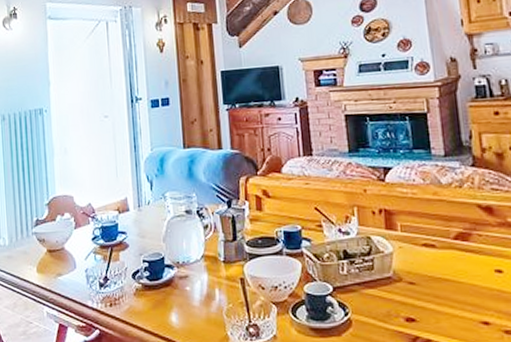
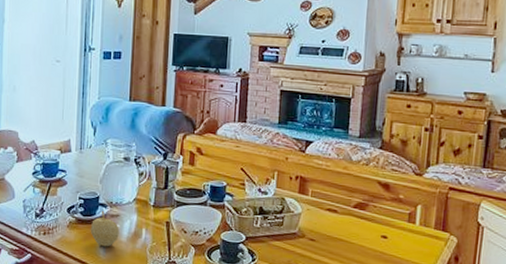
fruit: none [158,272,191,314] -> present [90,210,119,247]

